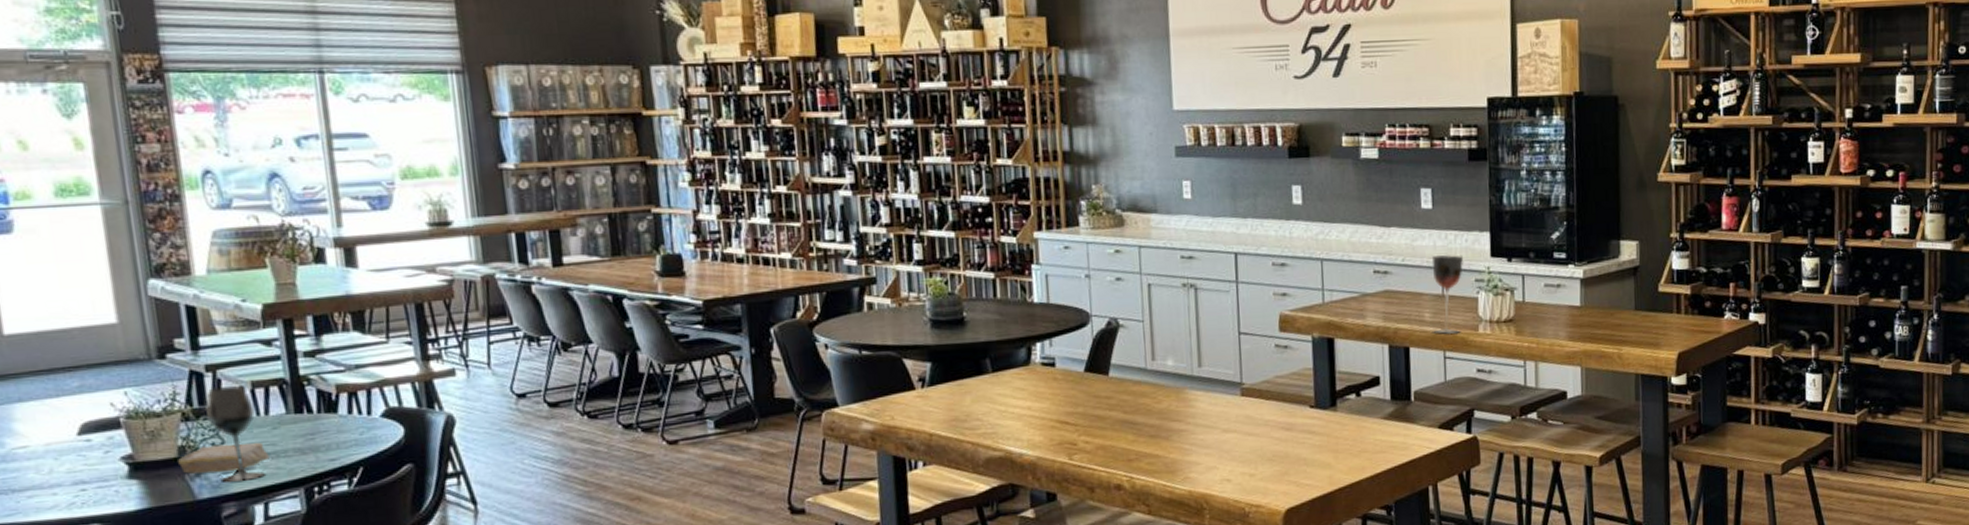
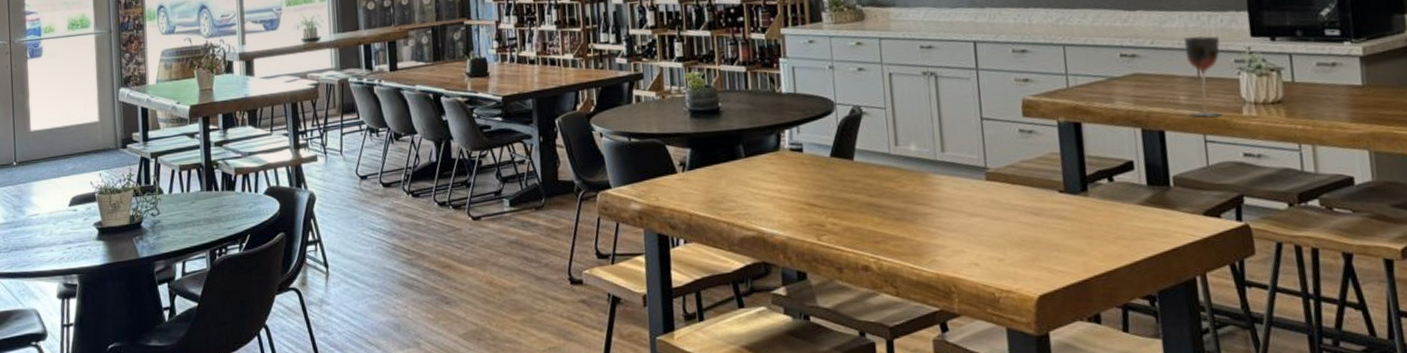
cheese: present [178,442,270,474] -> none [129,213,188,238]
wineglass: present [204,385,265,483] -> none [148,168,184,245]

